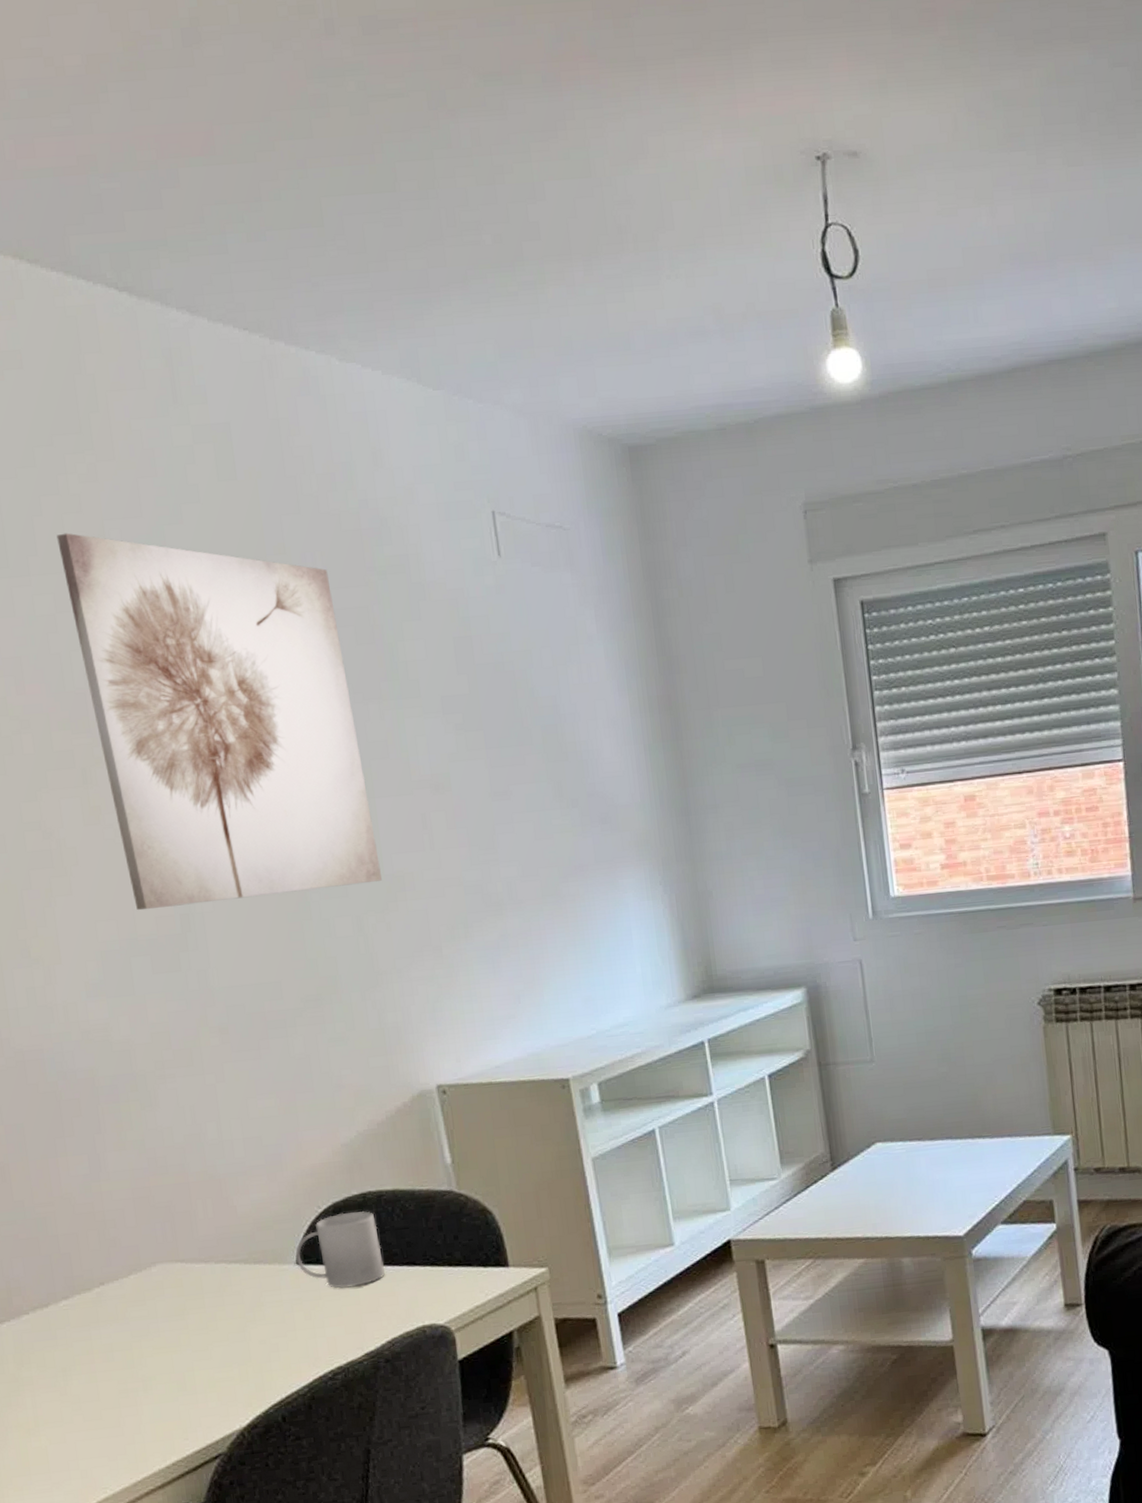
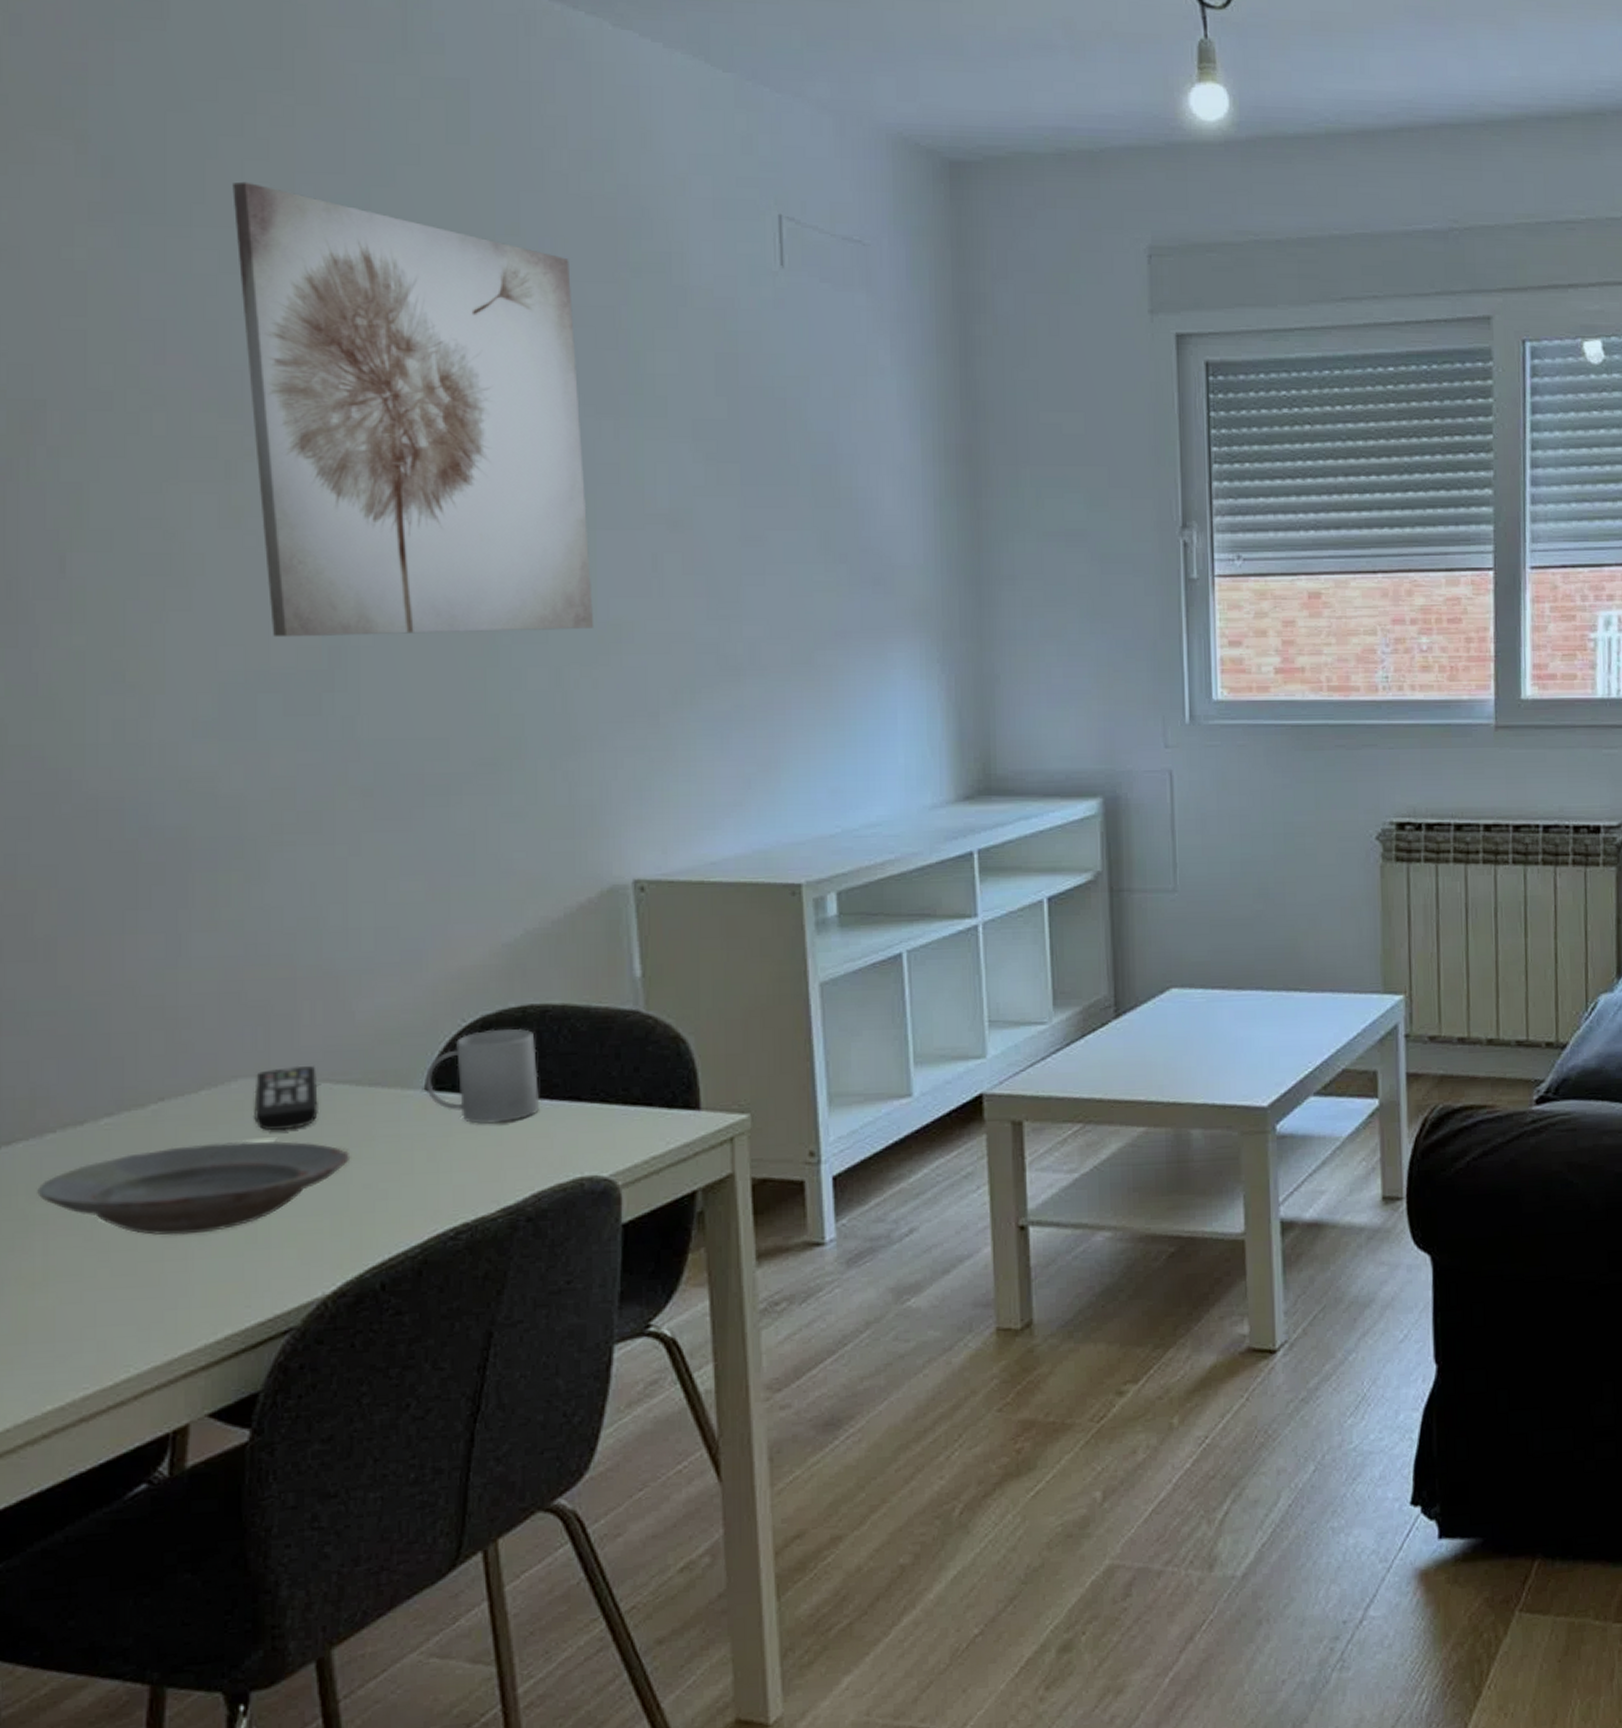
plate: none [21,1310,248,1388] -> present [37,1140,351,1236]
remote control: none [169,1251,219,1303] -> present [253,1065,318,1131]

